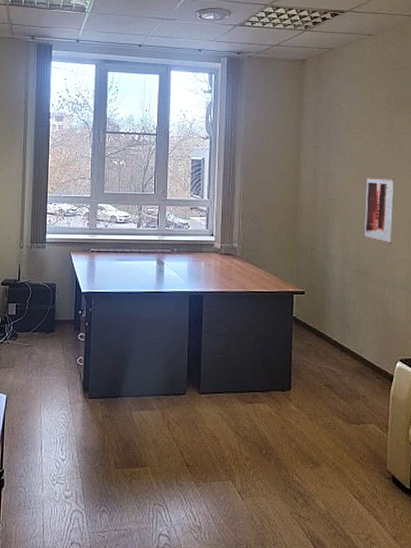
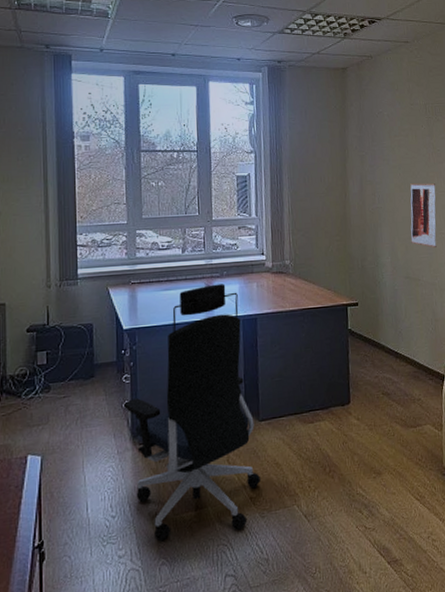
office chair: none [77,259,197,495] -> present [123,284,260,542]

